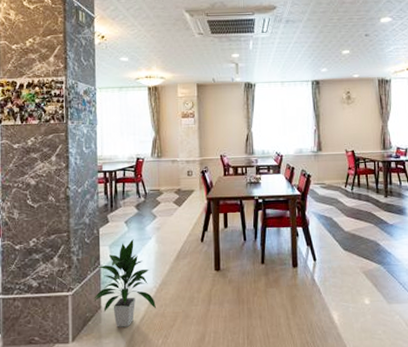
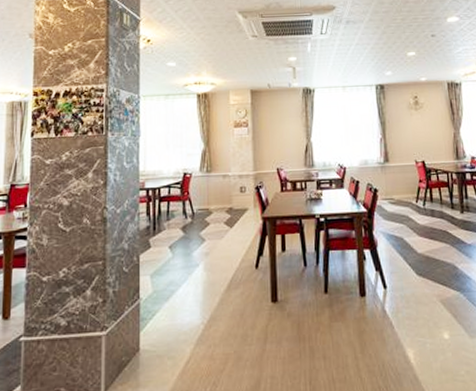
indoor plant: present [94,239,156,328] -> none [131,267,203,374]

